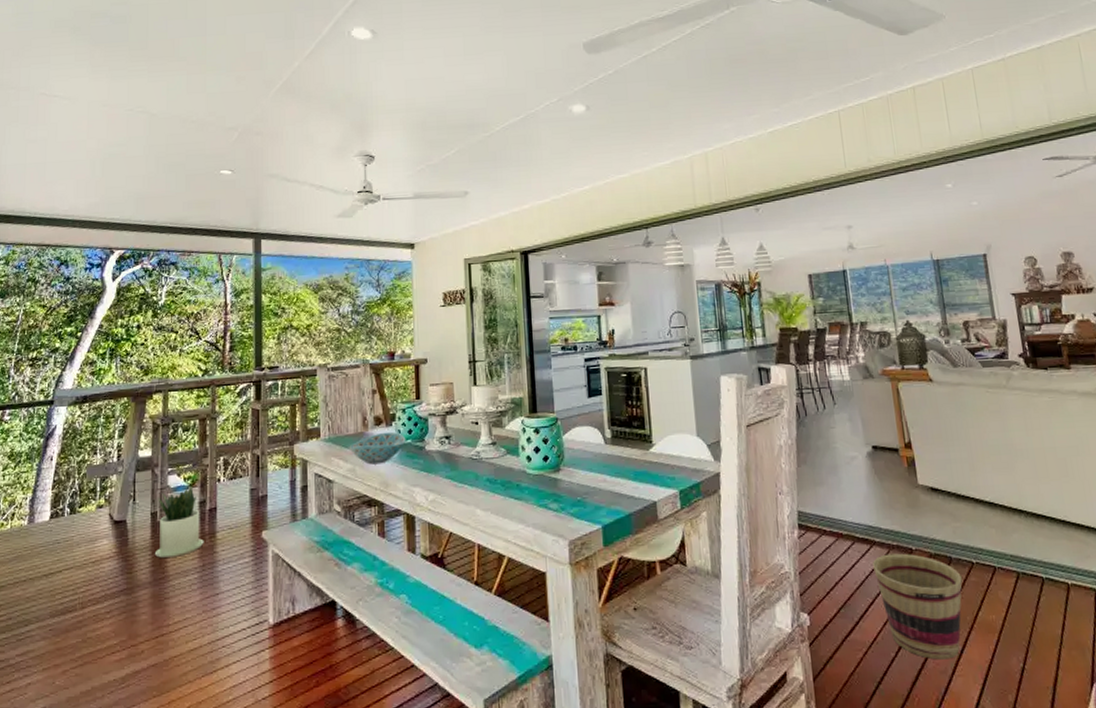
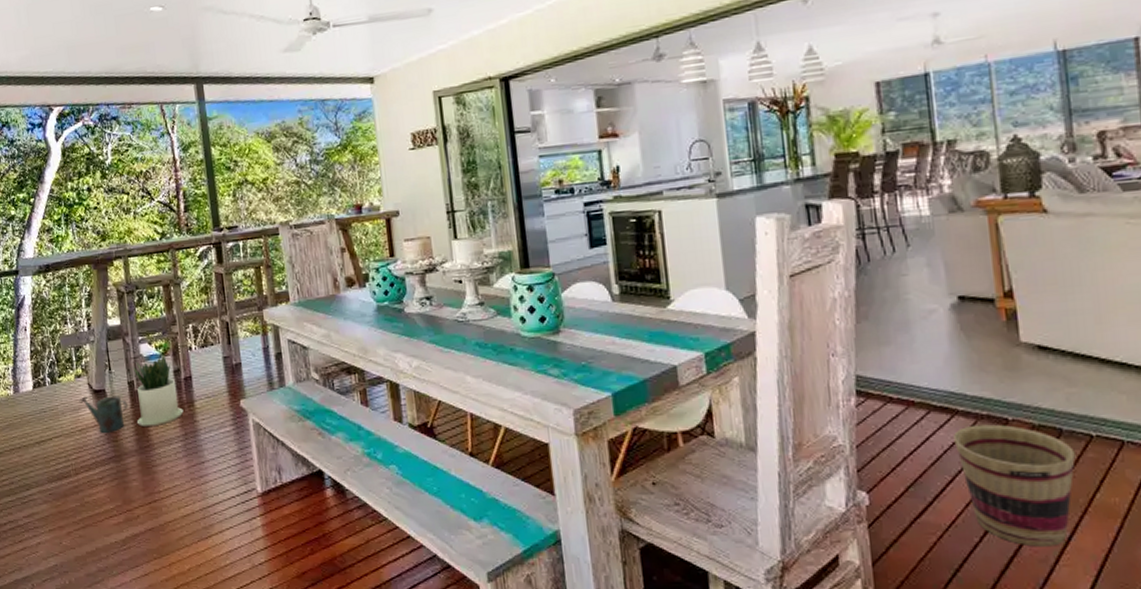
watering can: none [97,526,148,565] -> present [79,395,128,433]
bowl: present [349,432,406,465] -> none [321,293,383,330]

